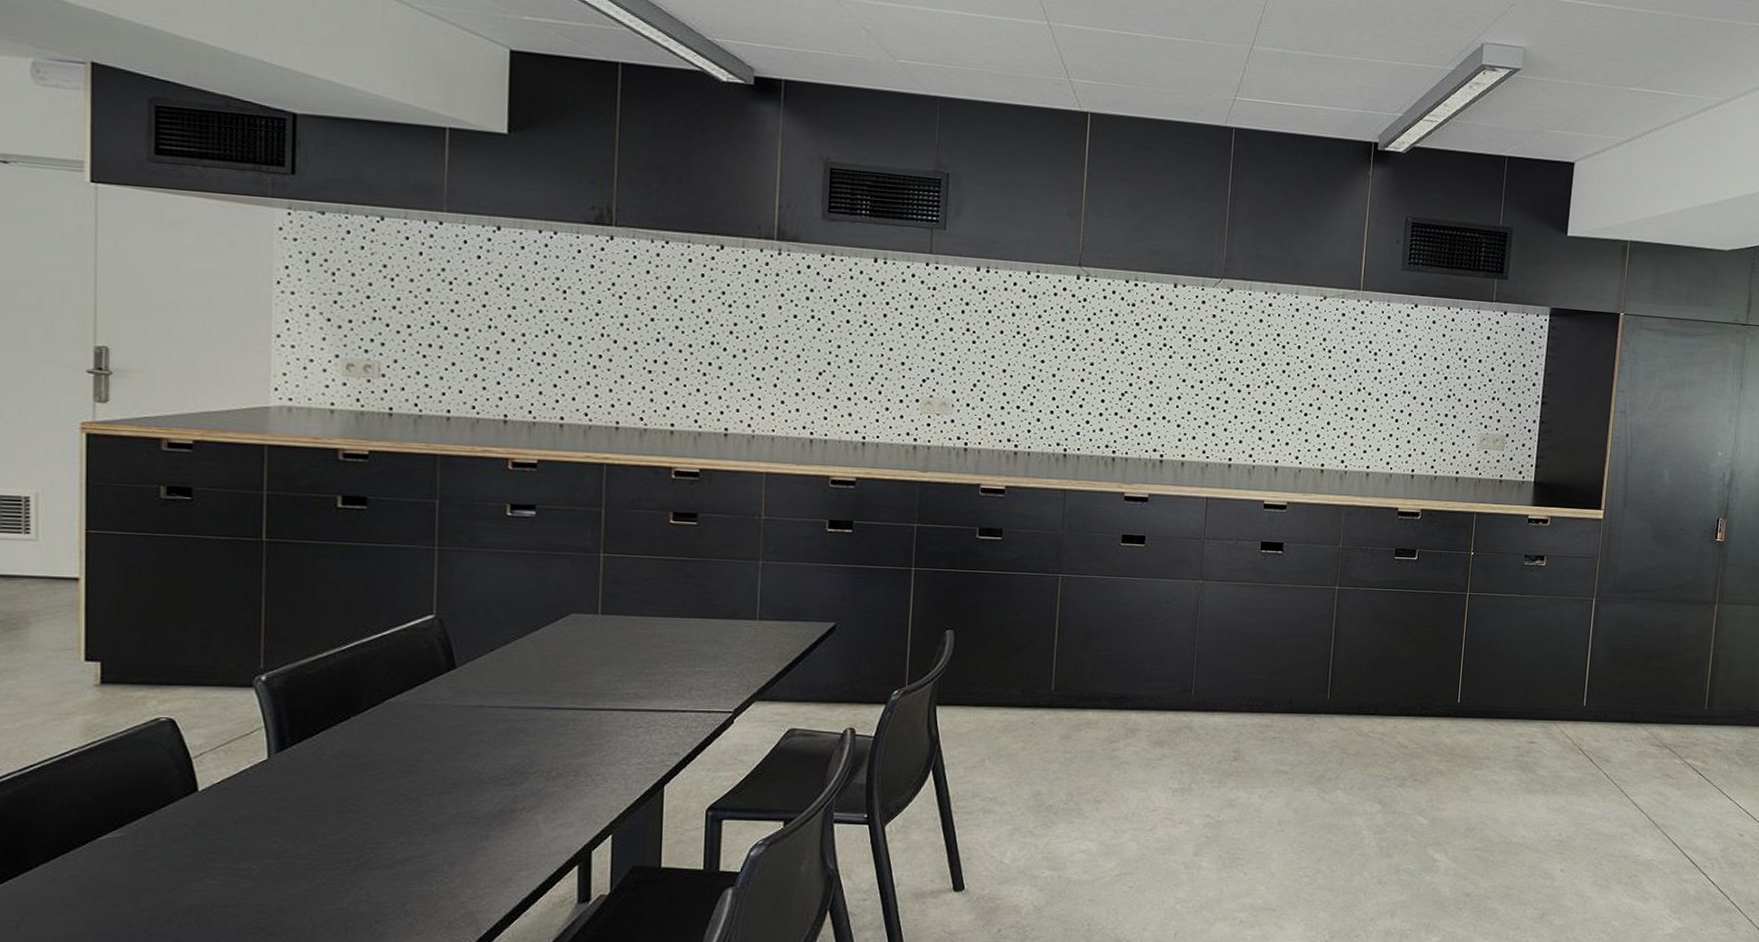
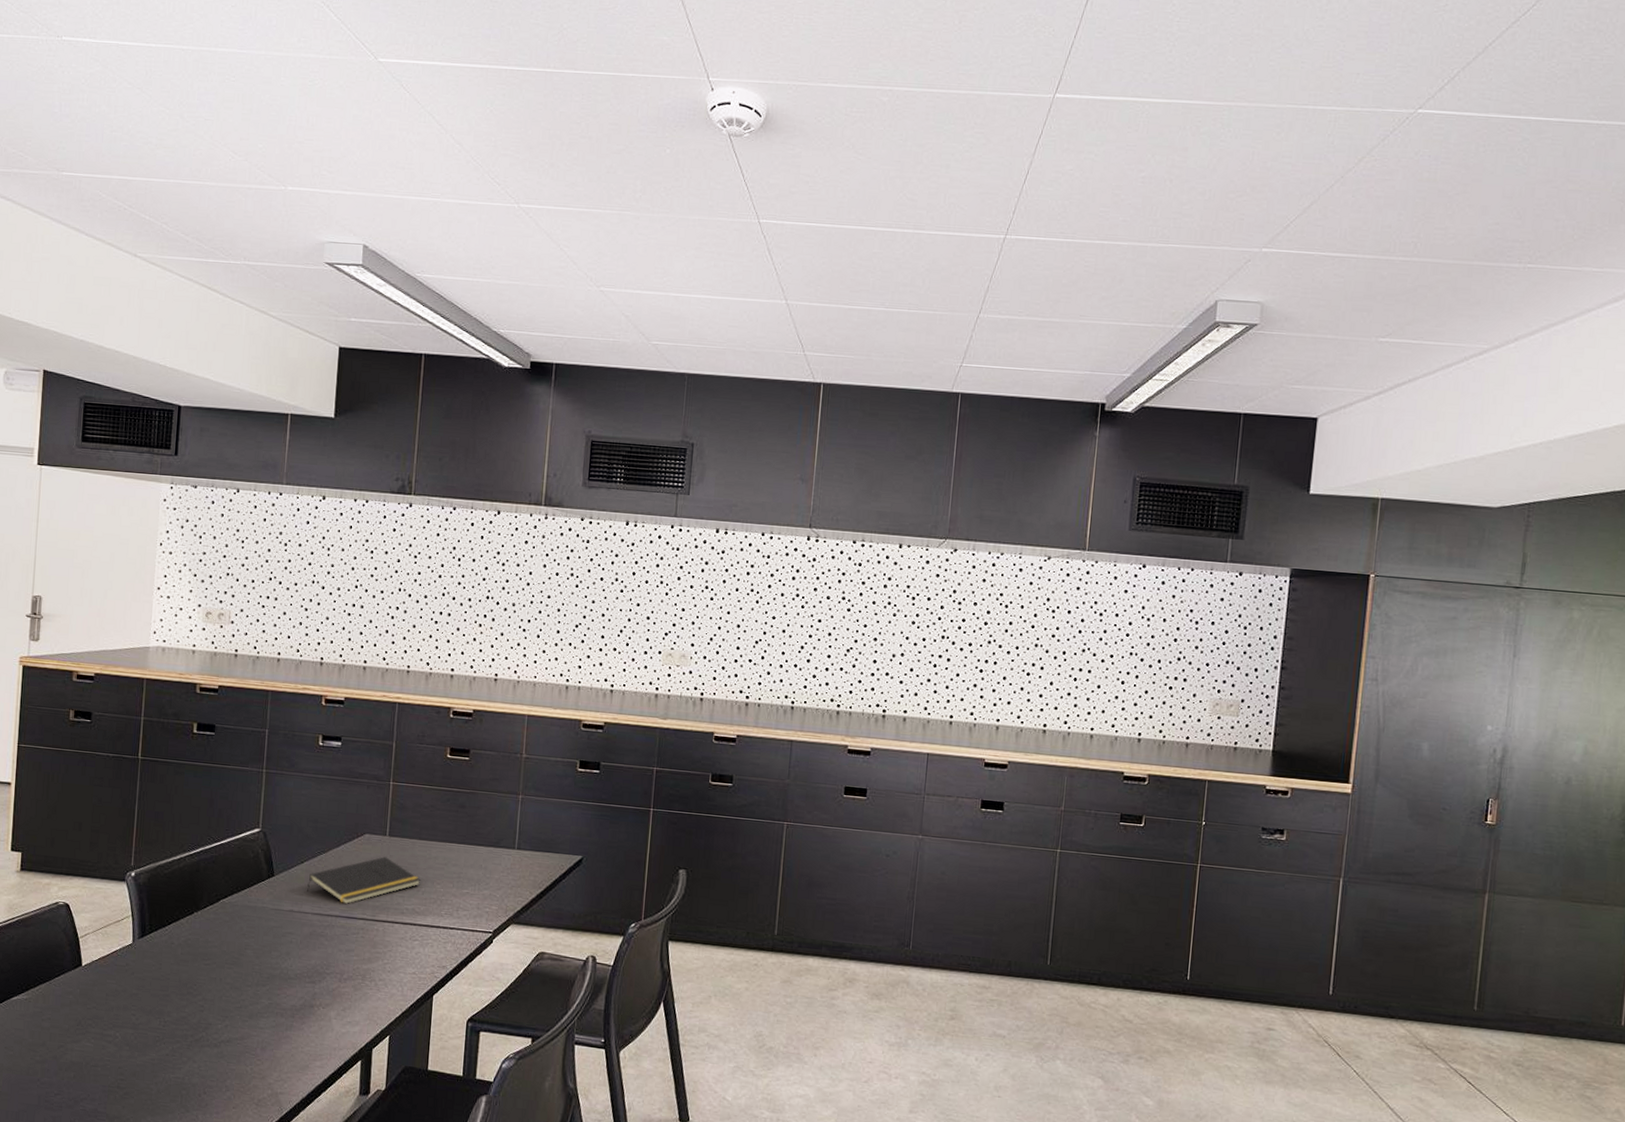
notepad: none [498,637,644,695] -> present [306,856,421,905]

